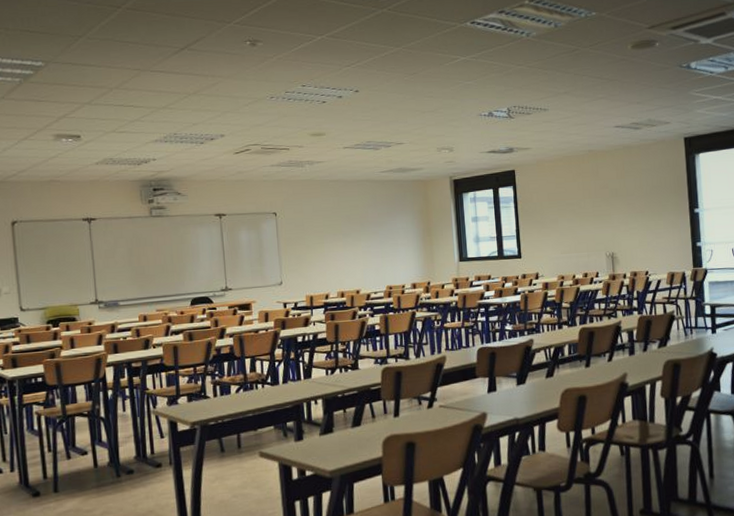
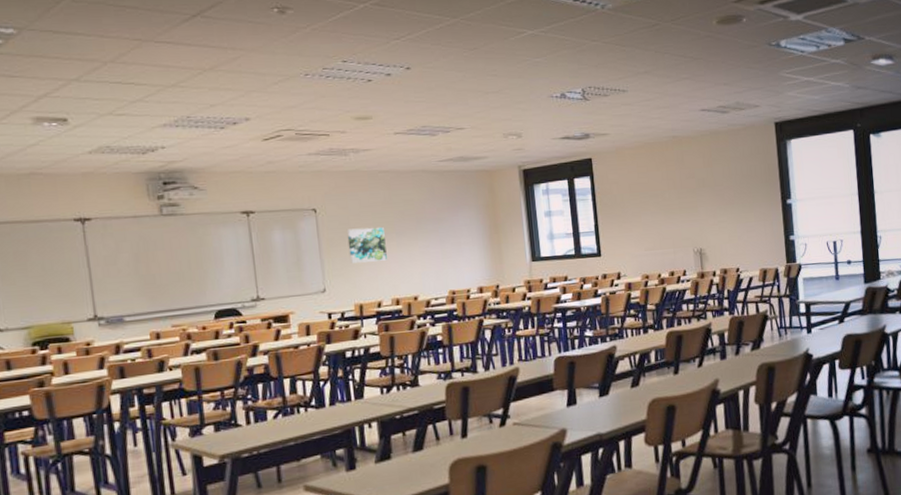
wall art: none [301,229,335,260] -> present [346,227,387,264]

